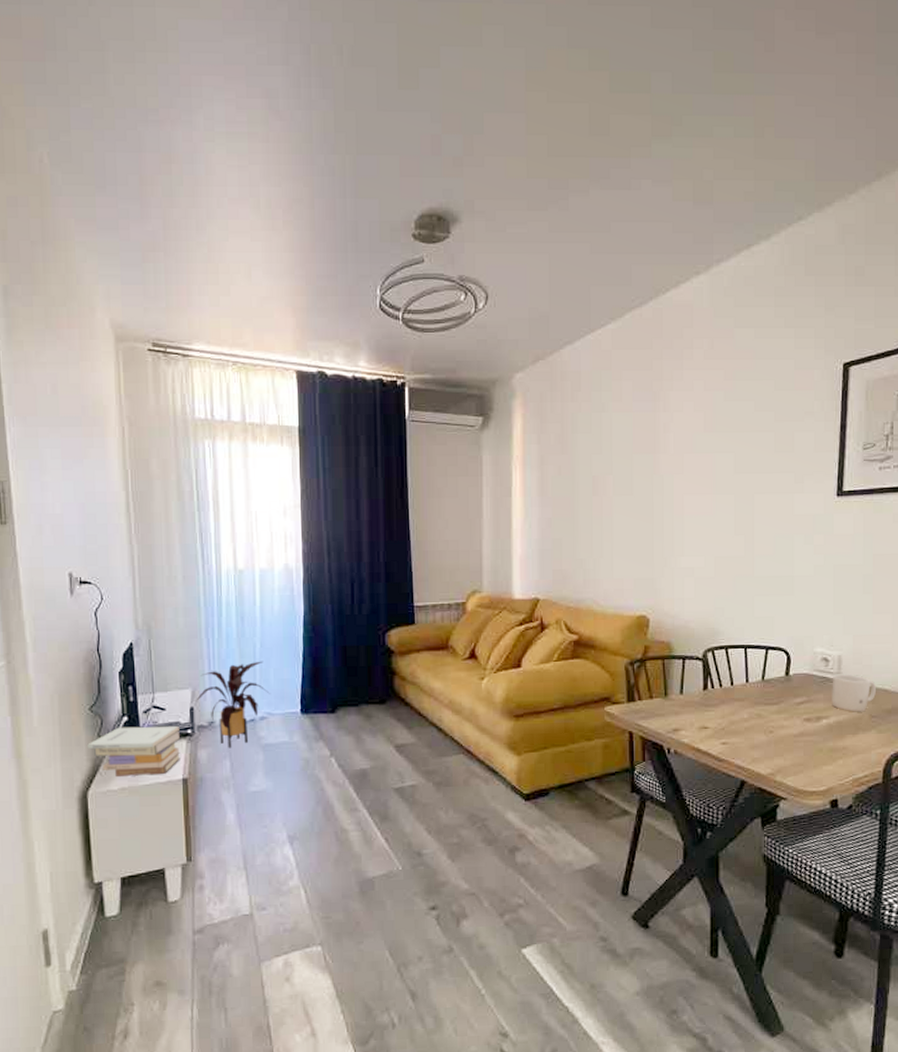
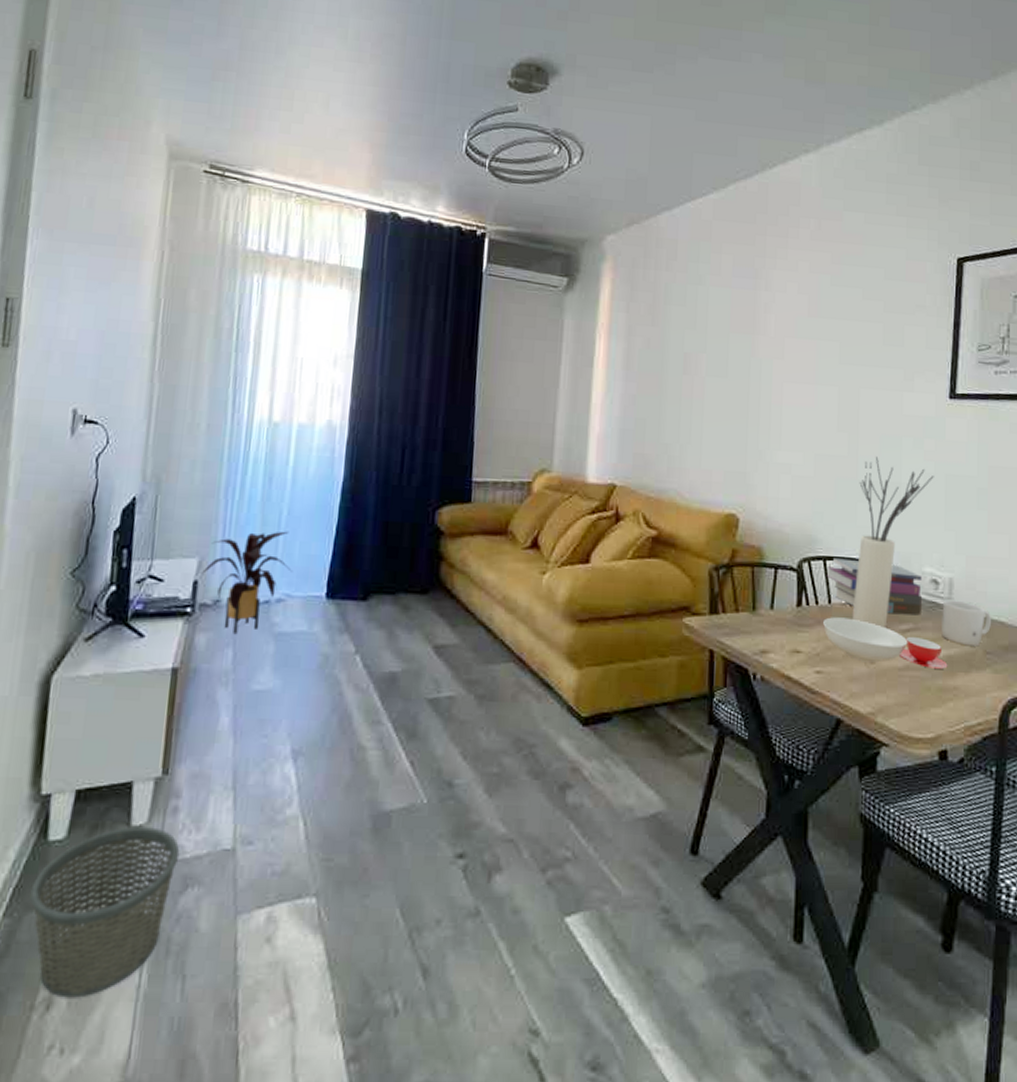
books: present [87,725,181,776] -> none [61,598,179,661]
basket: none [98,902,210,1029] -> present [29,826,180,998]
bowl: none [727,696,802,732] -> present [823,617,908,663]
books: none [728,646,815,689] -> present [826,558,923,614]
vase: none [752,554,824,703] -> present [852,456,934,629]
teacup: none [794,707,838,733] -> present [898,636,948,669]

